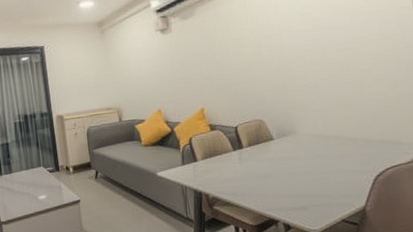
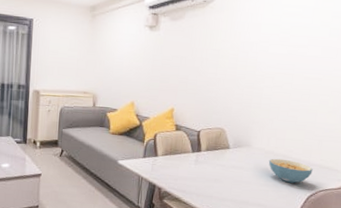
cereal bowl: none [320,140,374,166] -> present [268,158,313,183]

